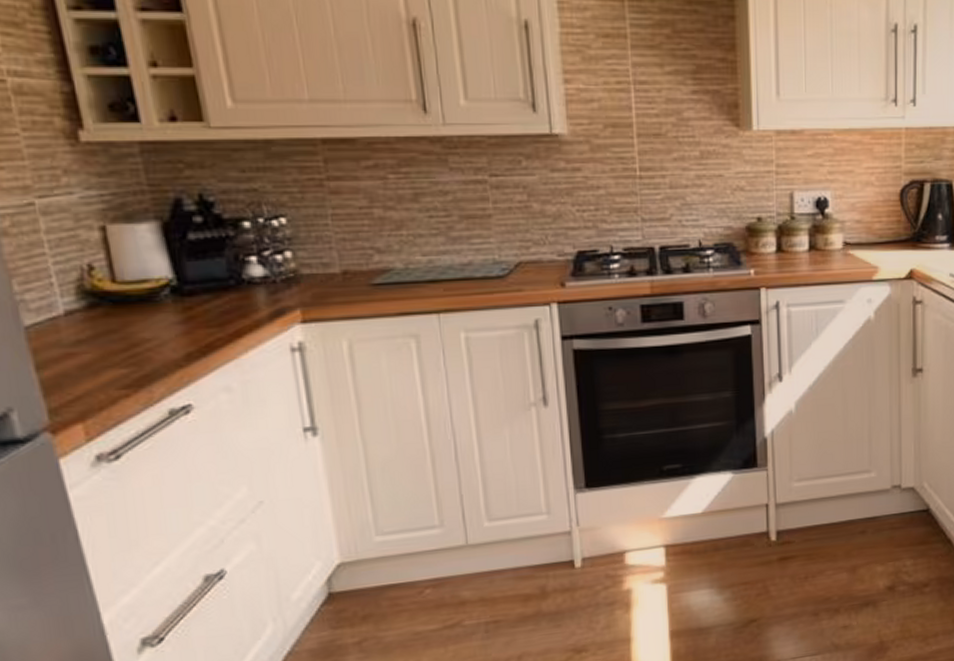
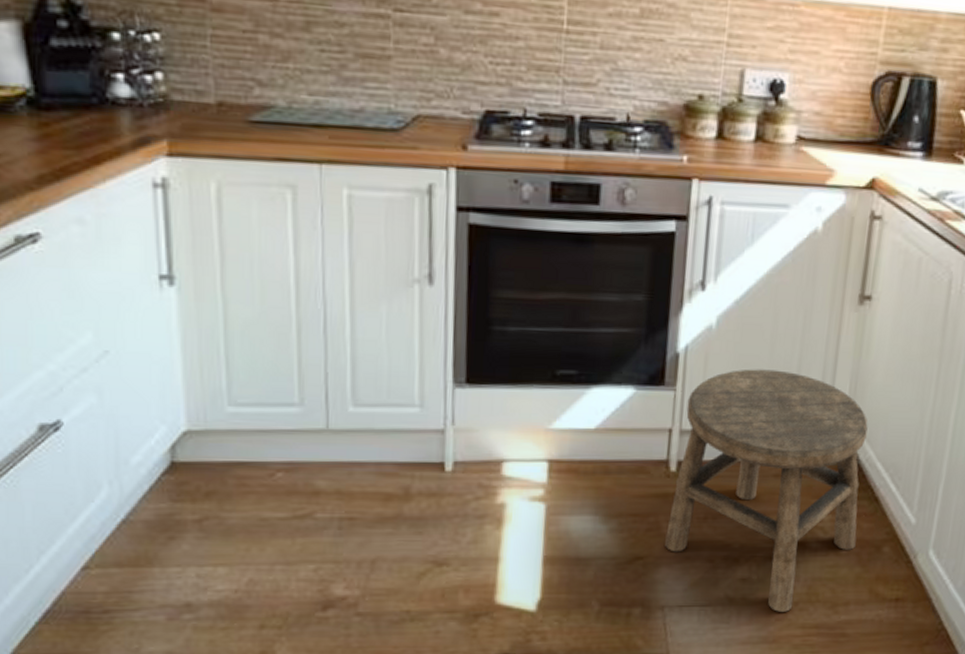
stool: none [774,441,937,651] -> present [665,369,868,612]

